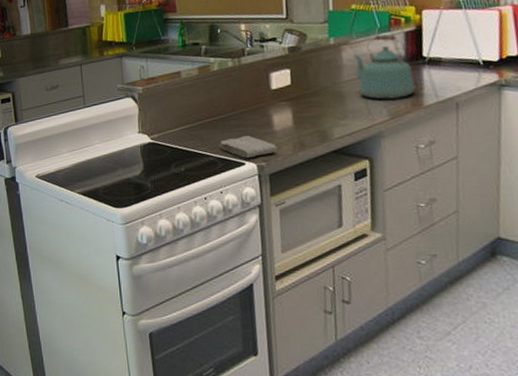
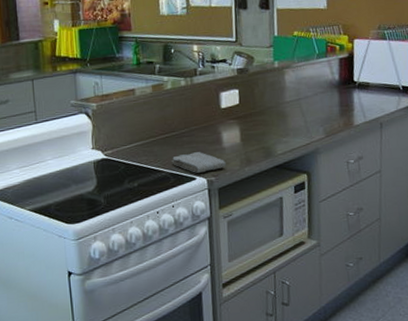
kettle: present [354,34,416,100] -> none [295,60,348,120]

